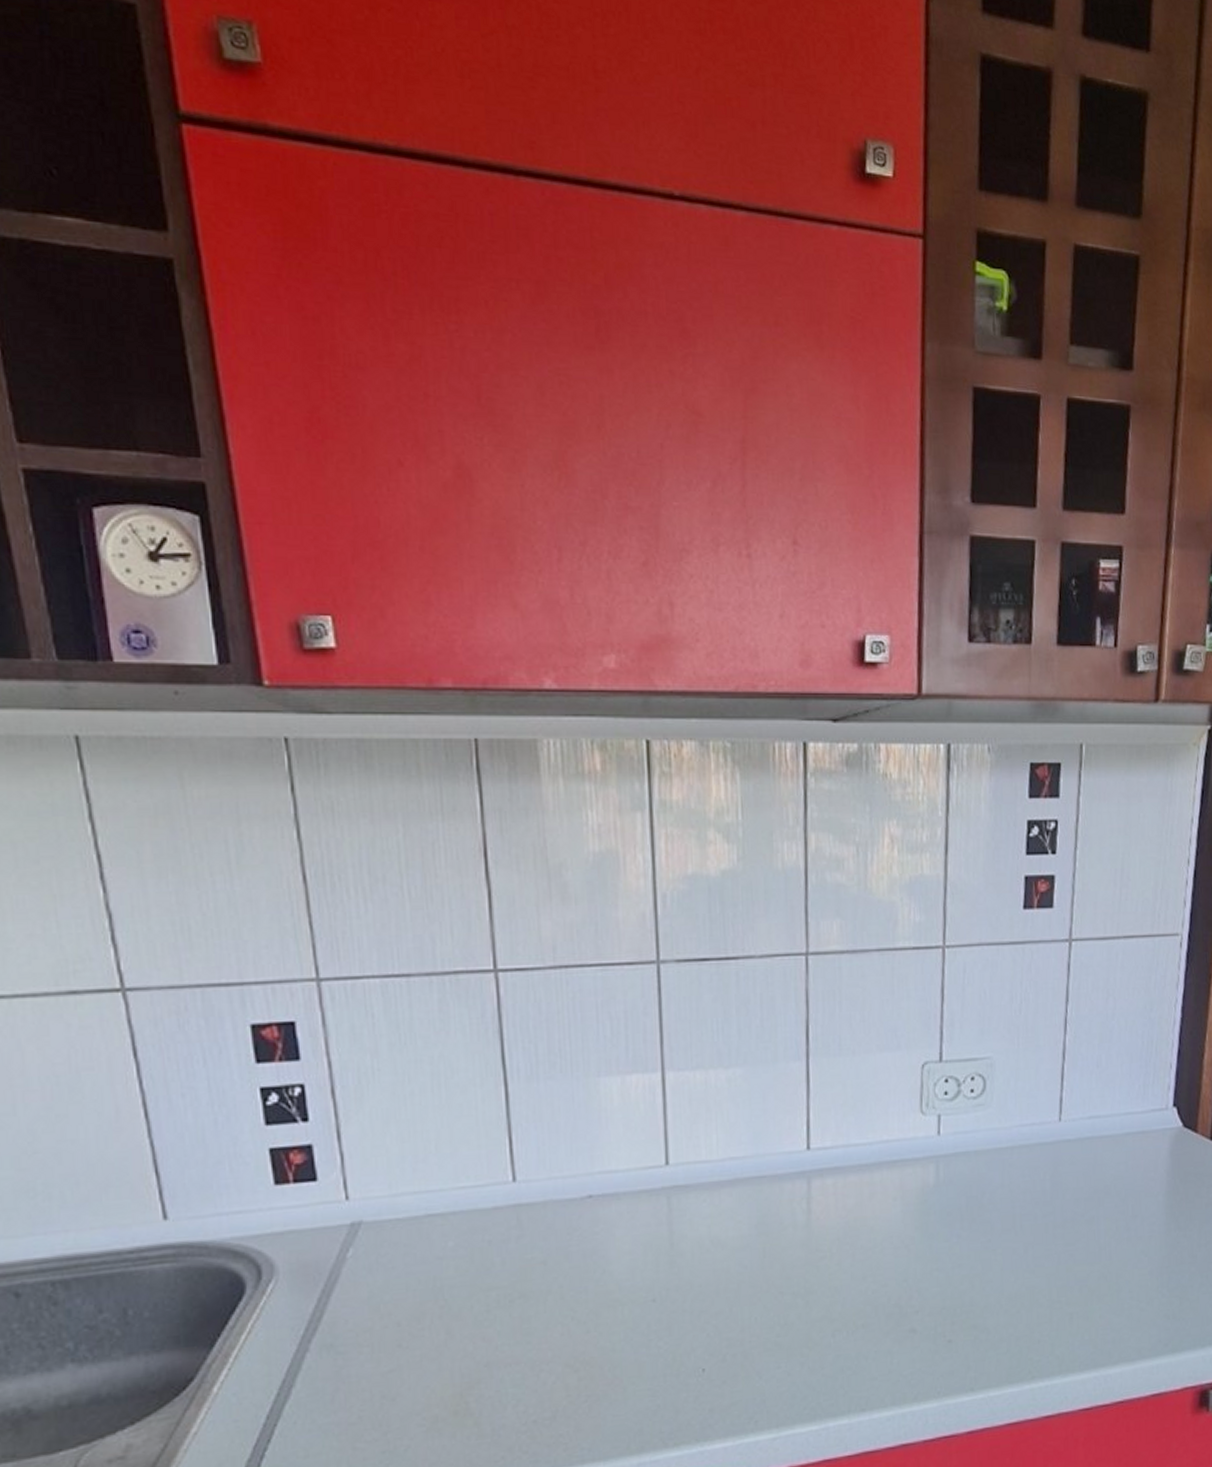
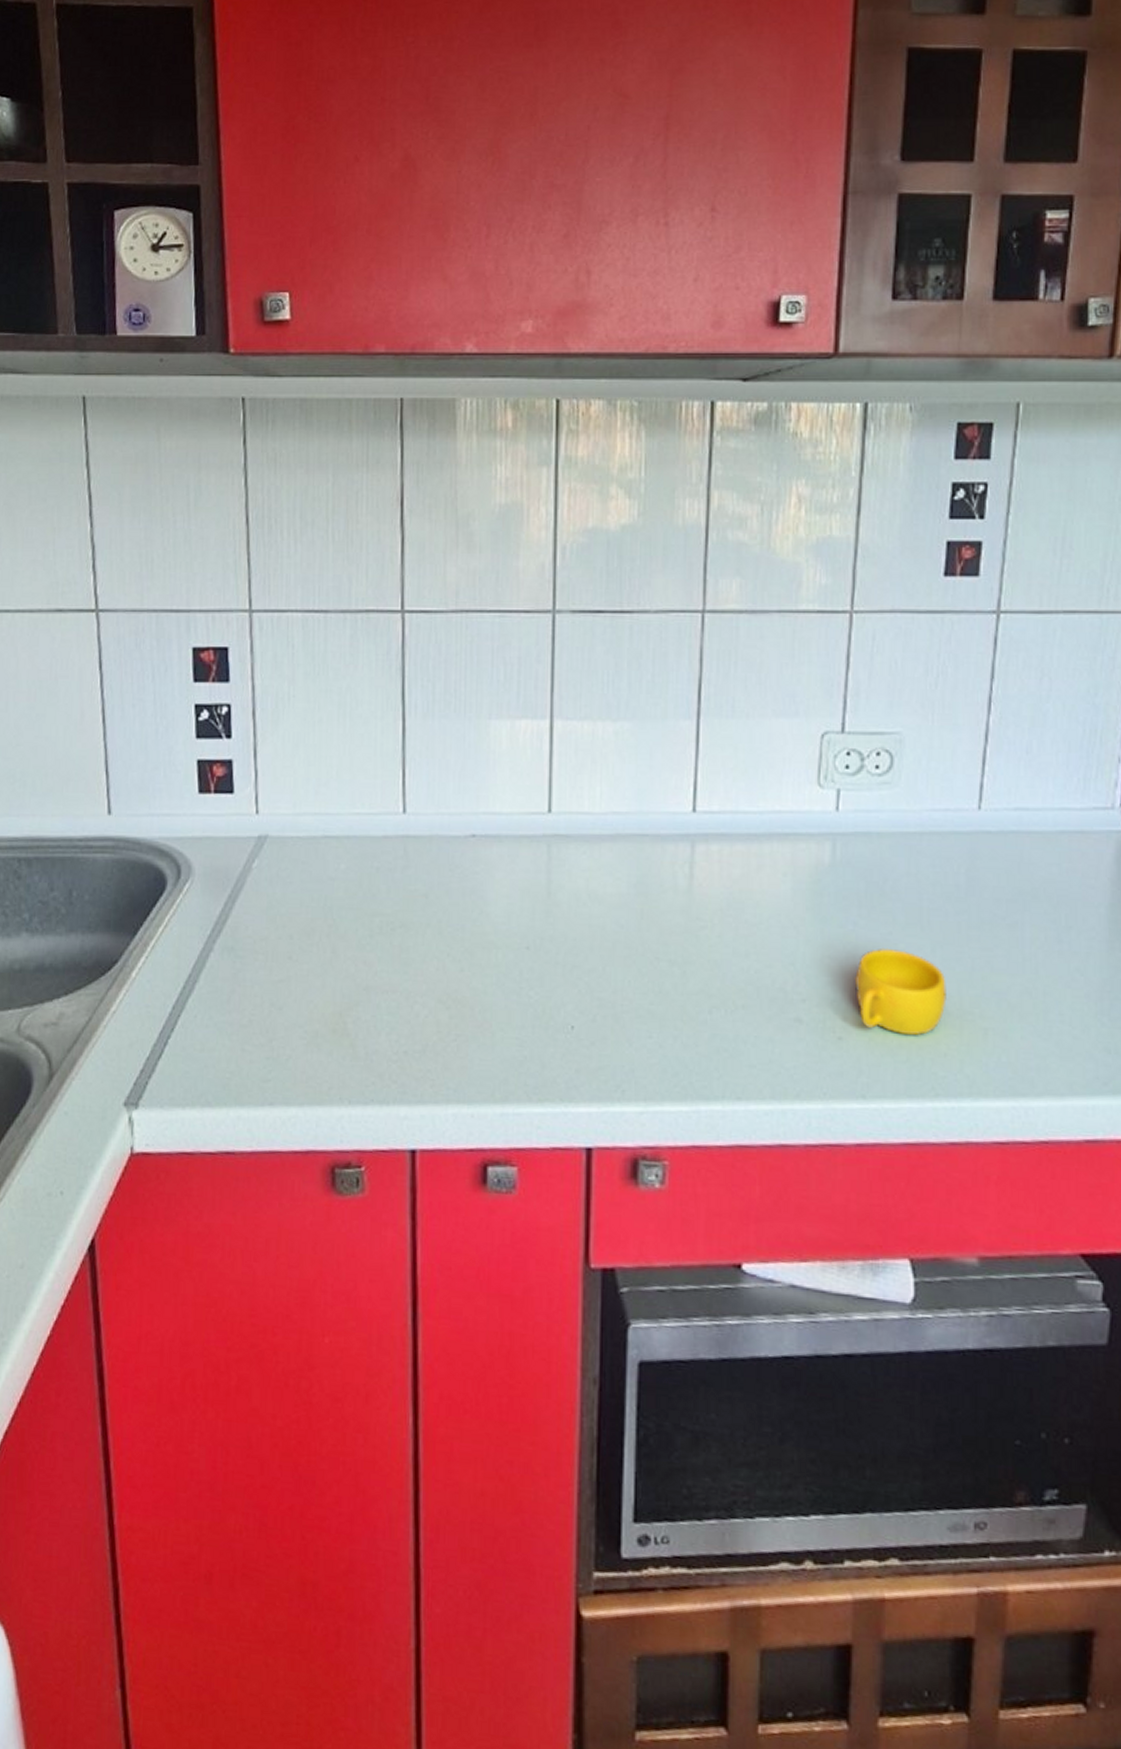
cup: none [960,1254,1038,1329] -> present [854,947,947,1035]

